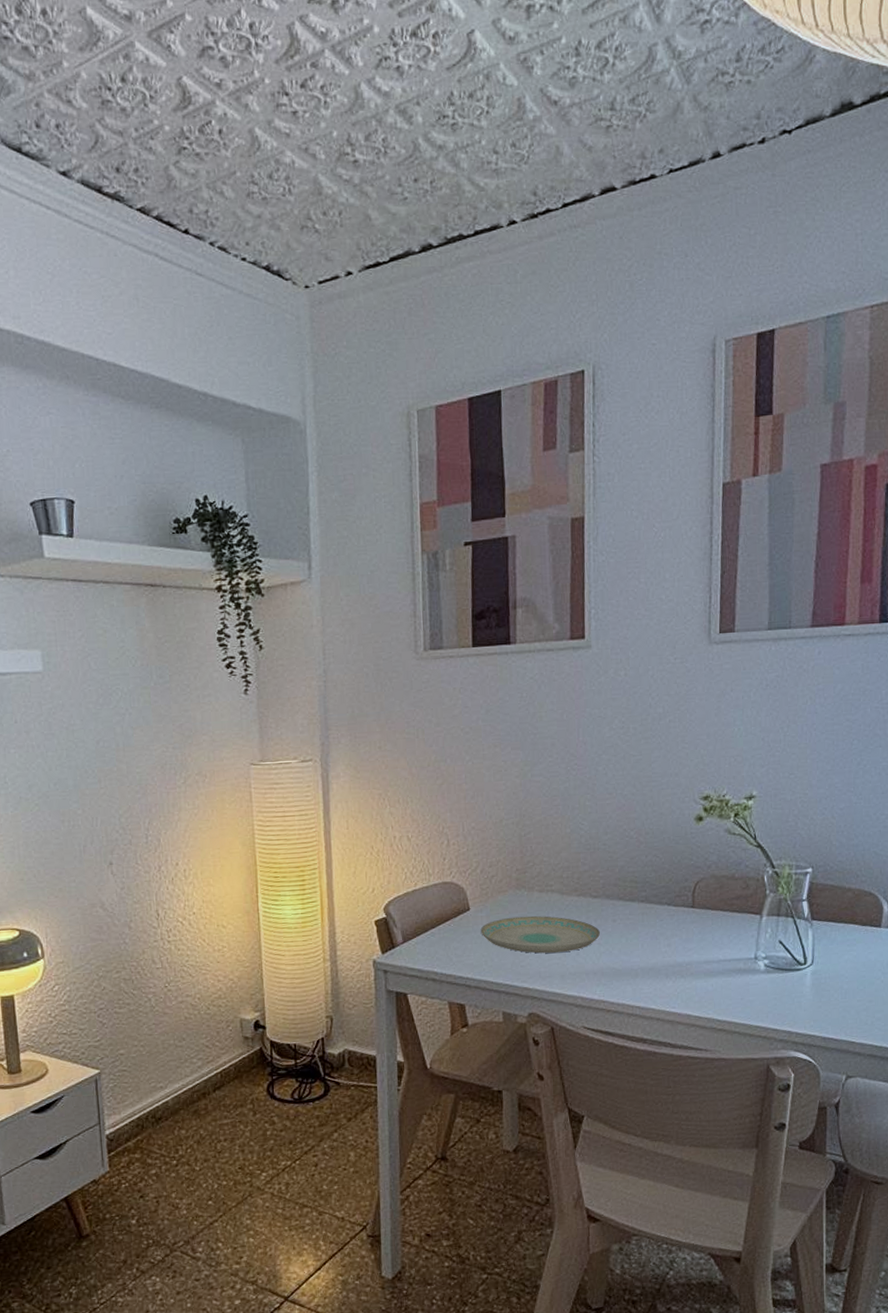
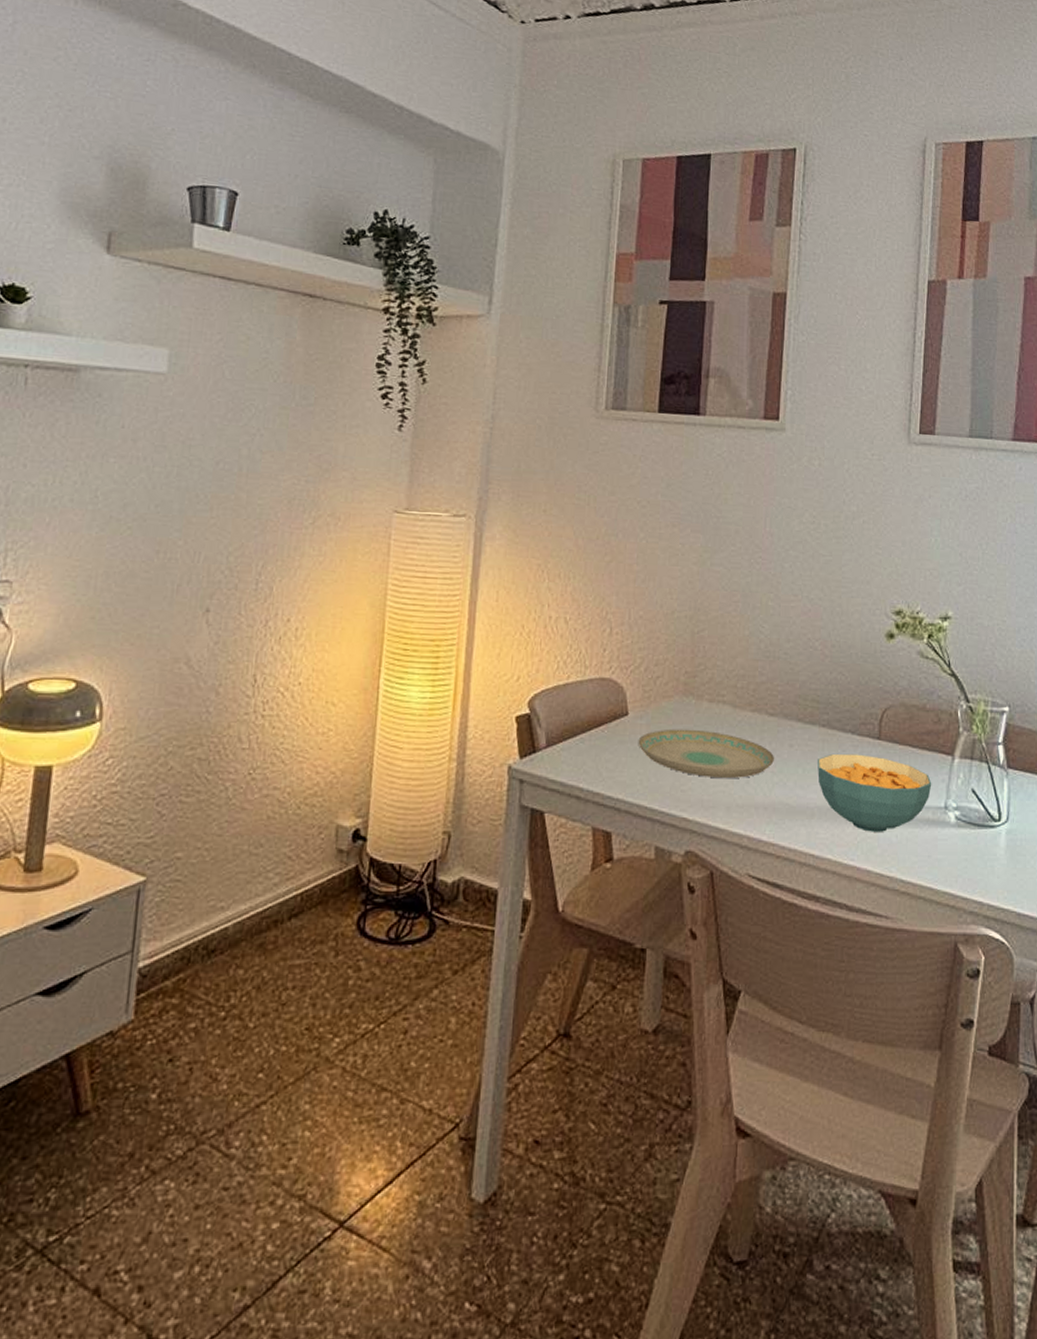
cereal bowl: none [638,921,743,984] -> present [817,753,932,832]

